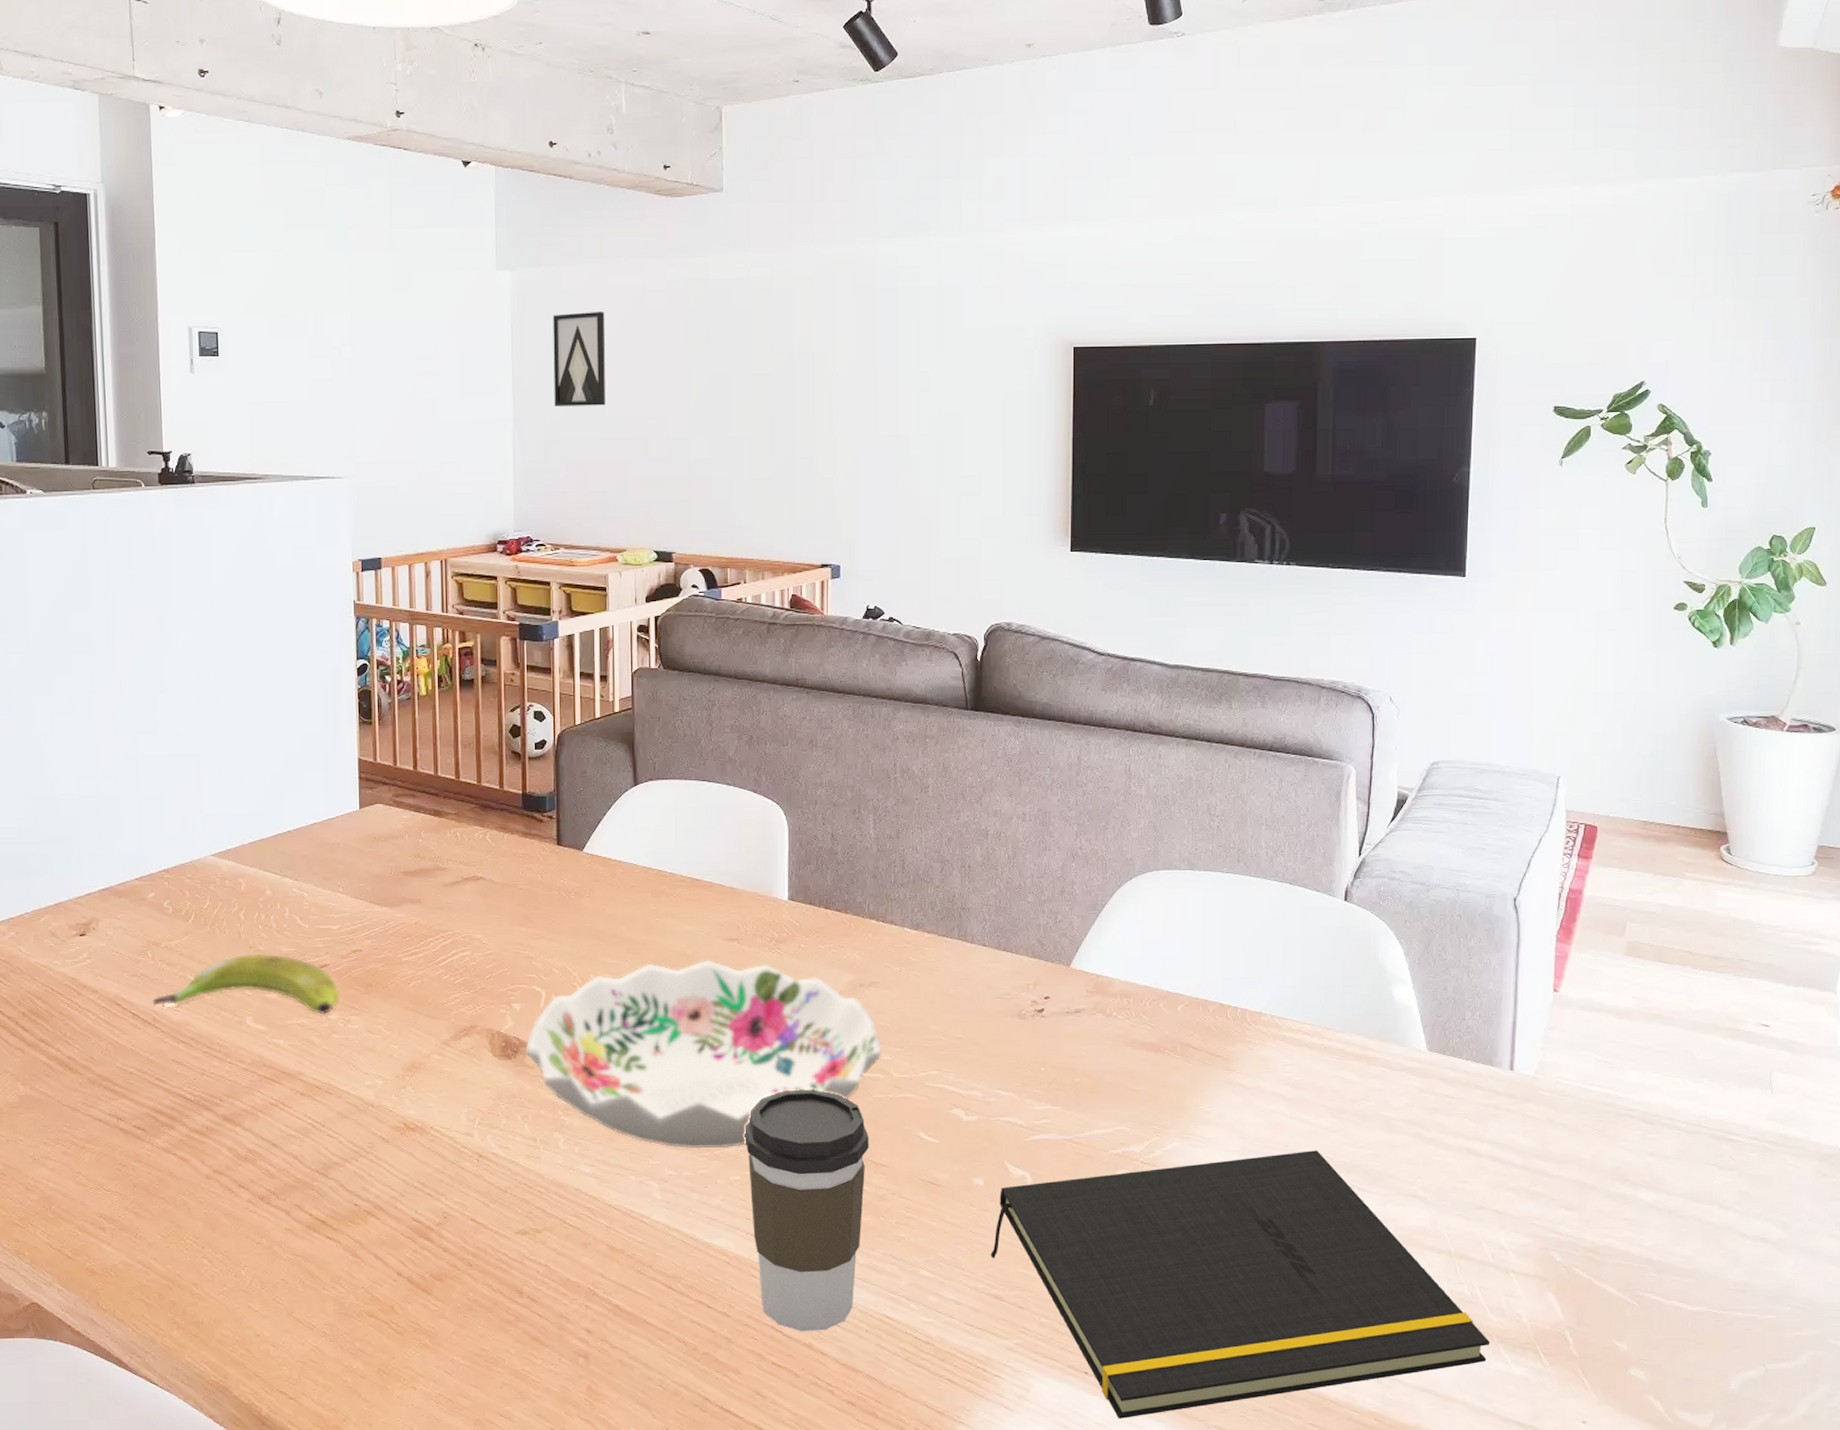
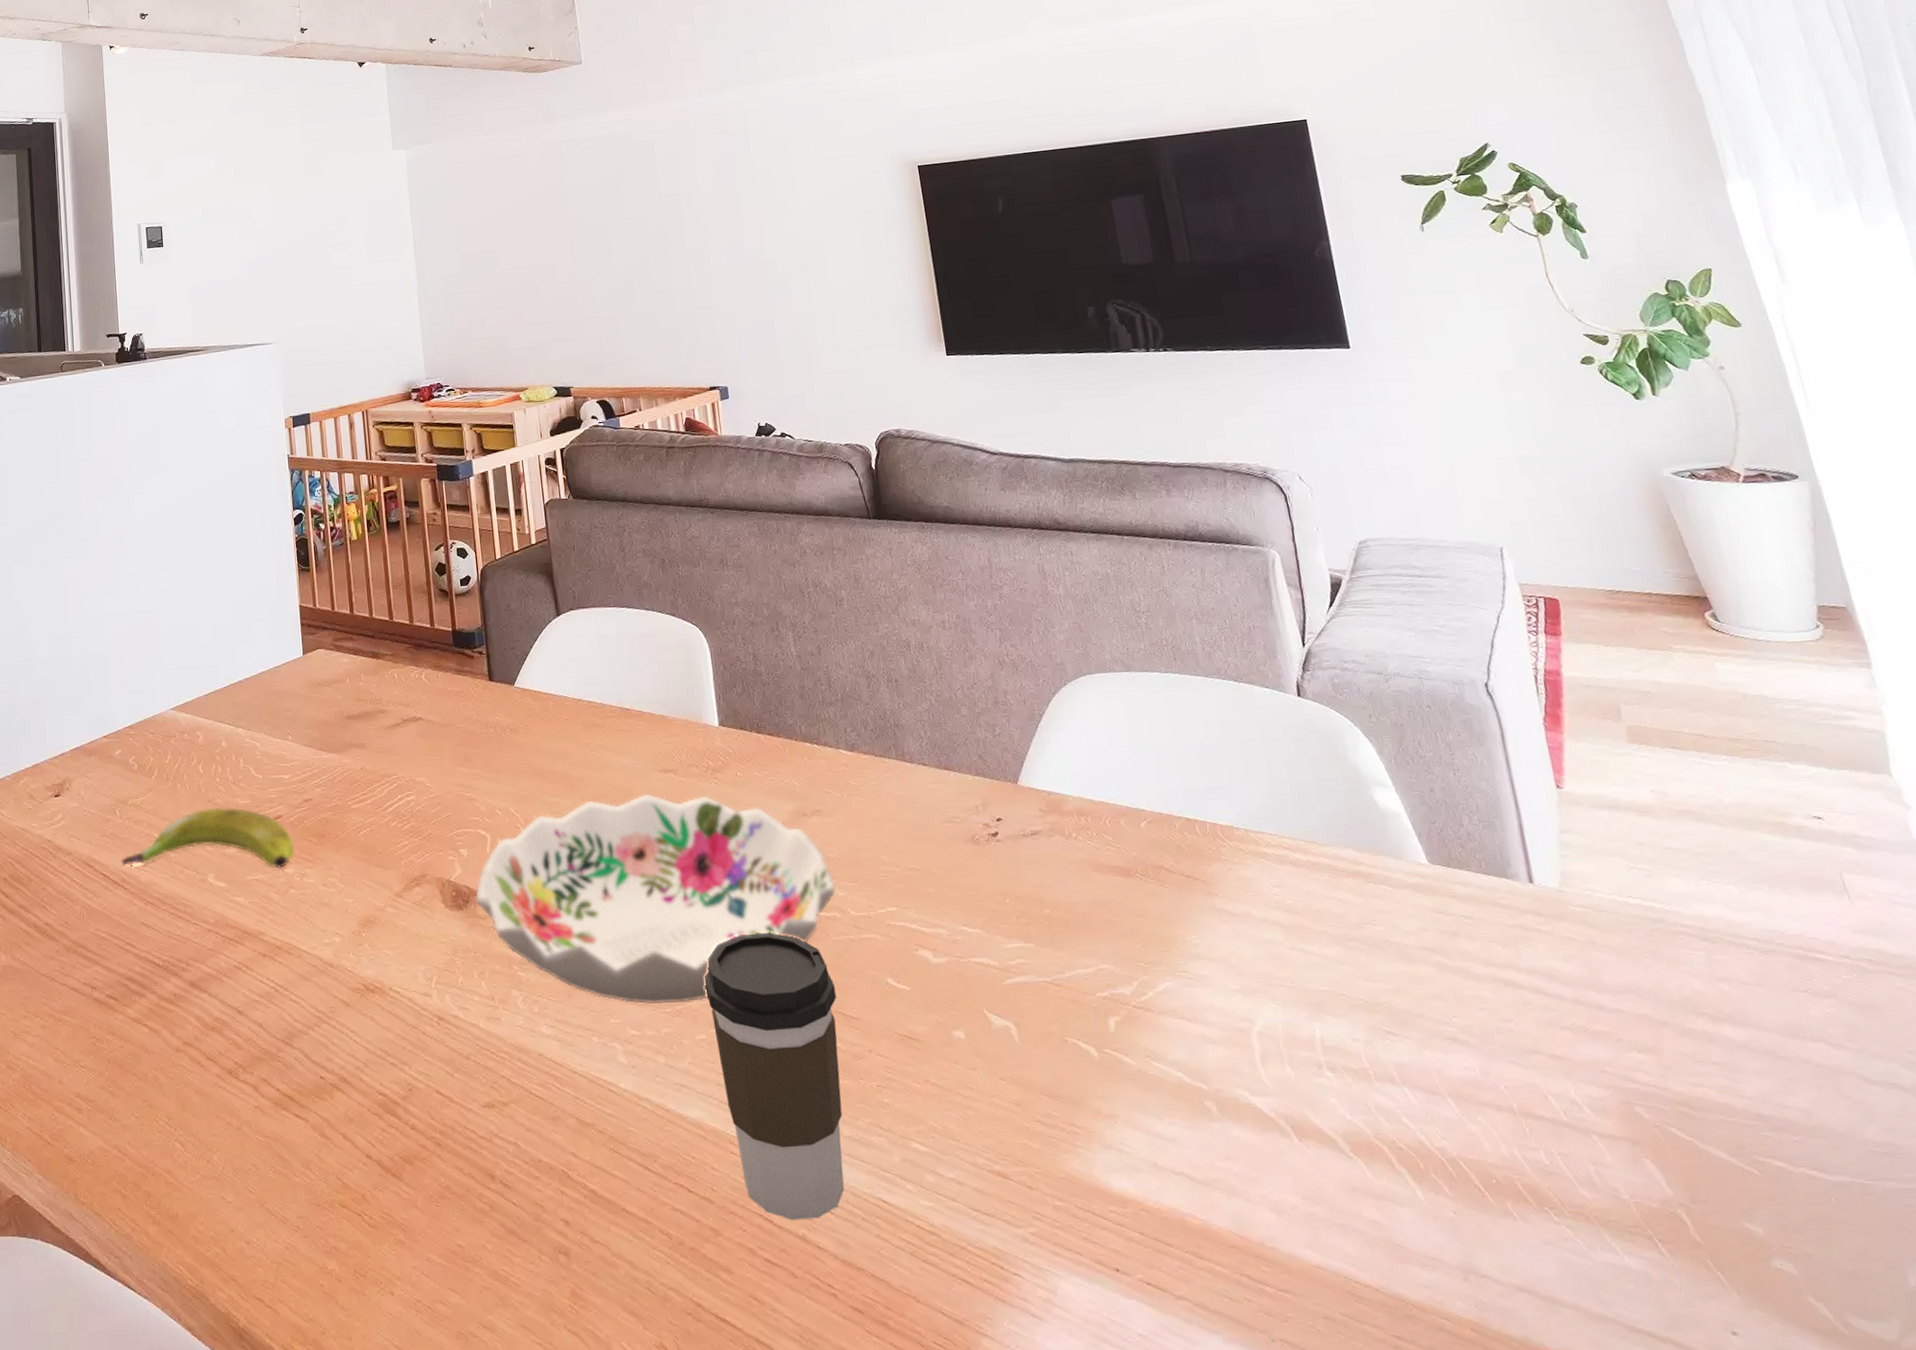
wall art: present [552,312,606,406] -> none [444,176,497,263]
notepad: present [991,1150,1490,1419] -> none [984,986,1591,1330]

